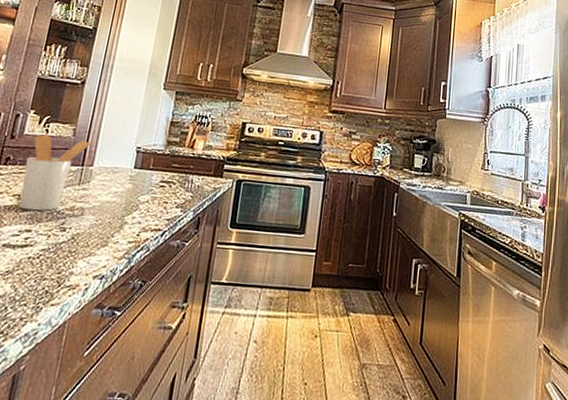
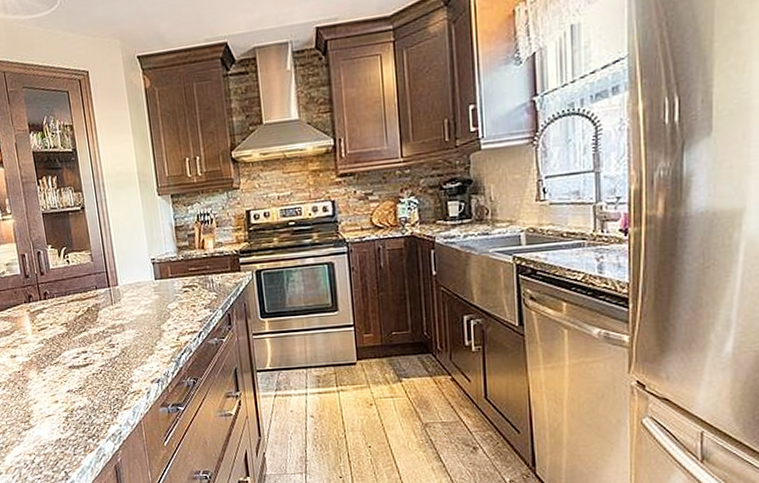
utensil holder: present [19,134,92,211] -> none [60,263,110,335]

